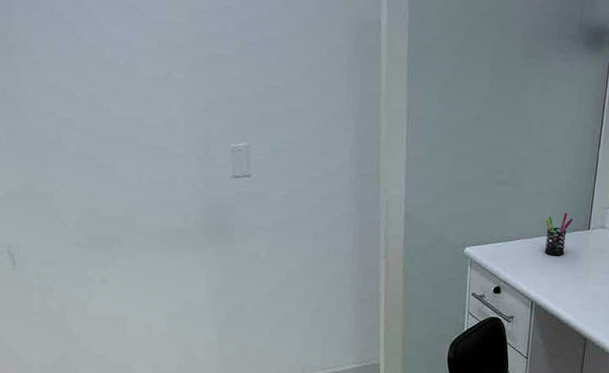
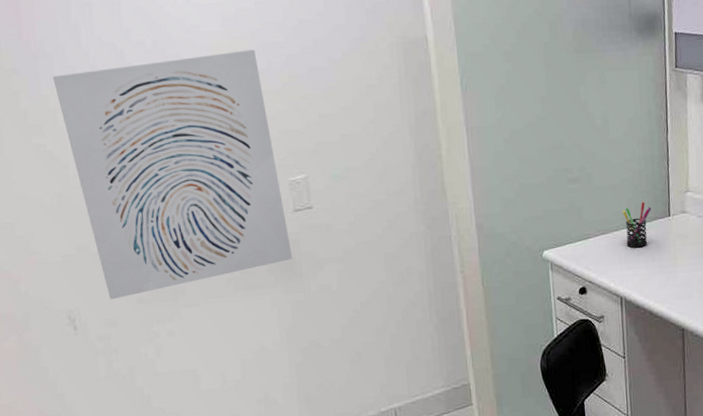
wall art: none [12,10,227,240] -> present [53,49,293,300]

